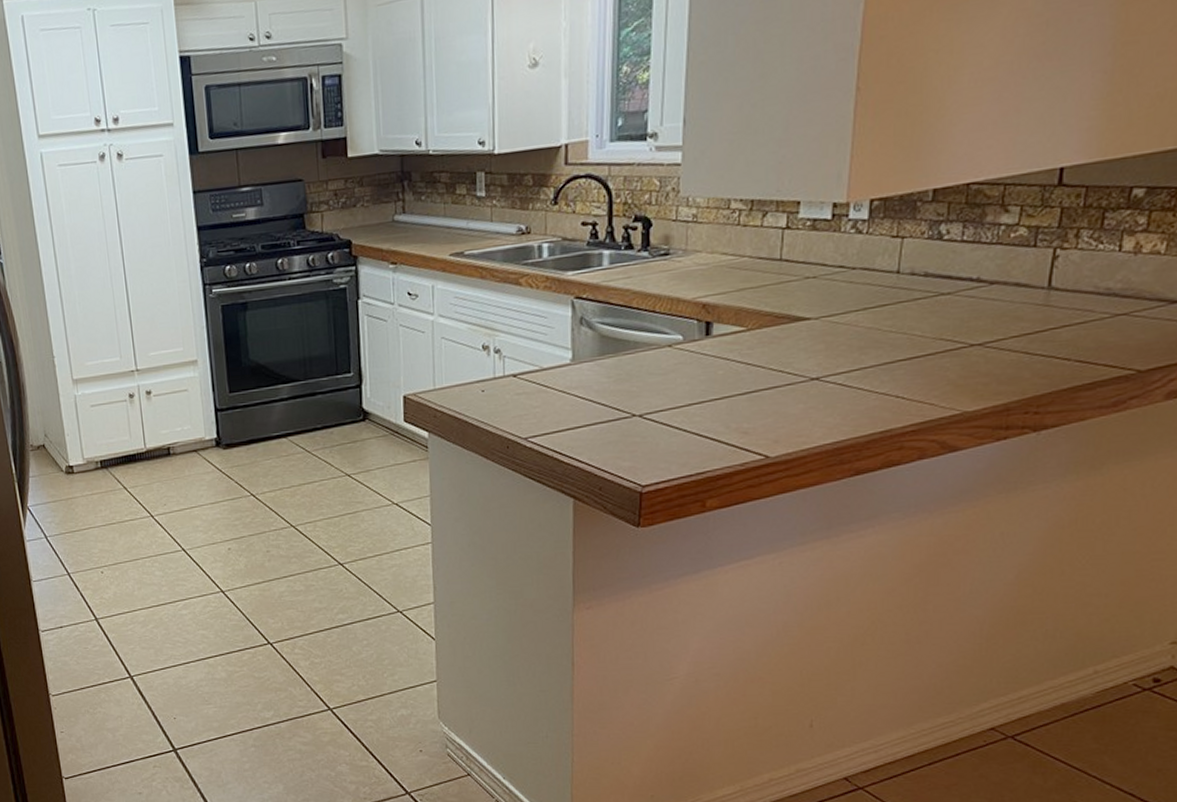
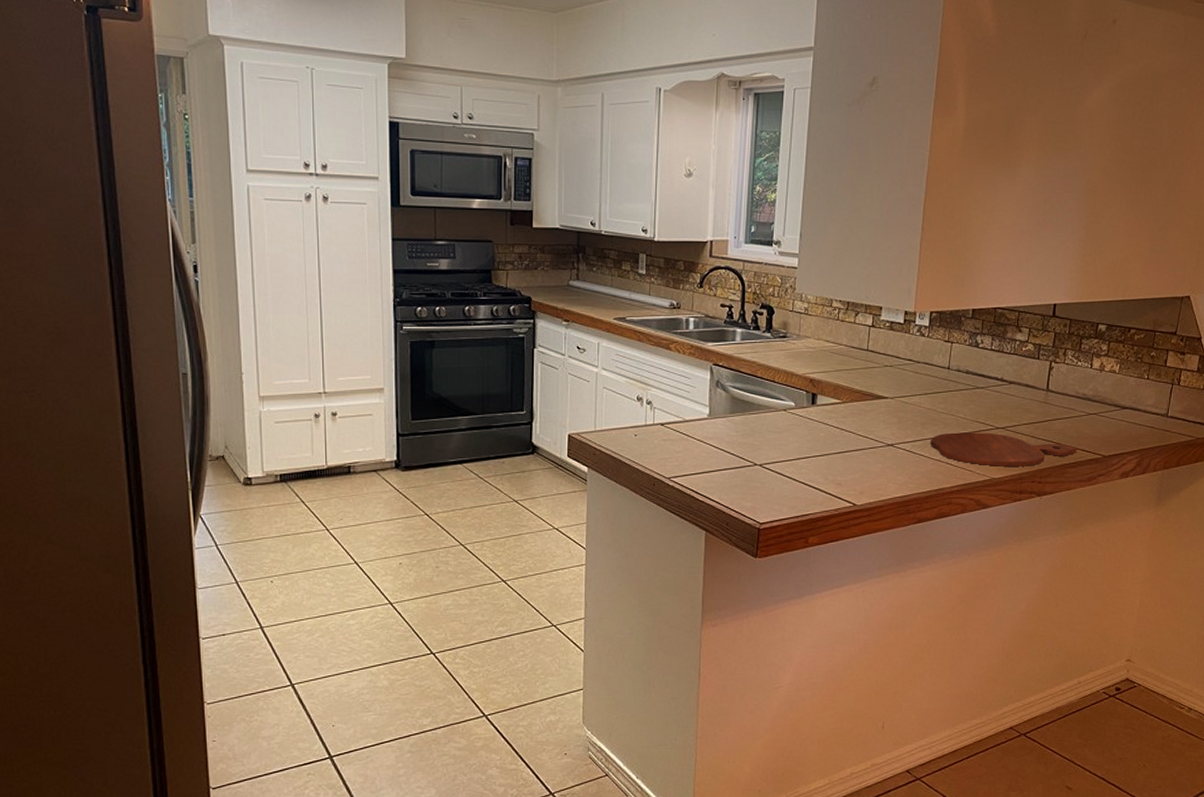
cutting board: none [873,352,1096,396] -> present [931,432,1077,467]

